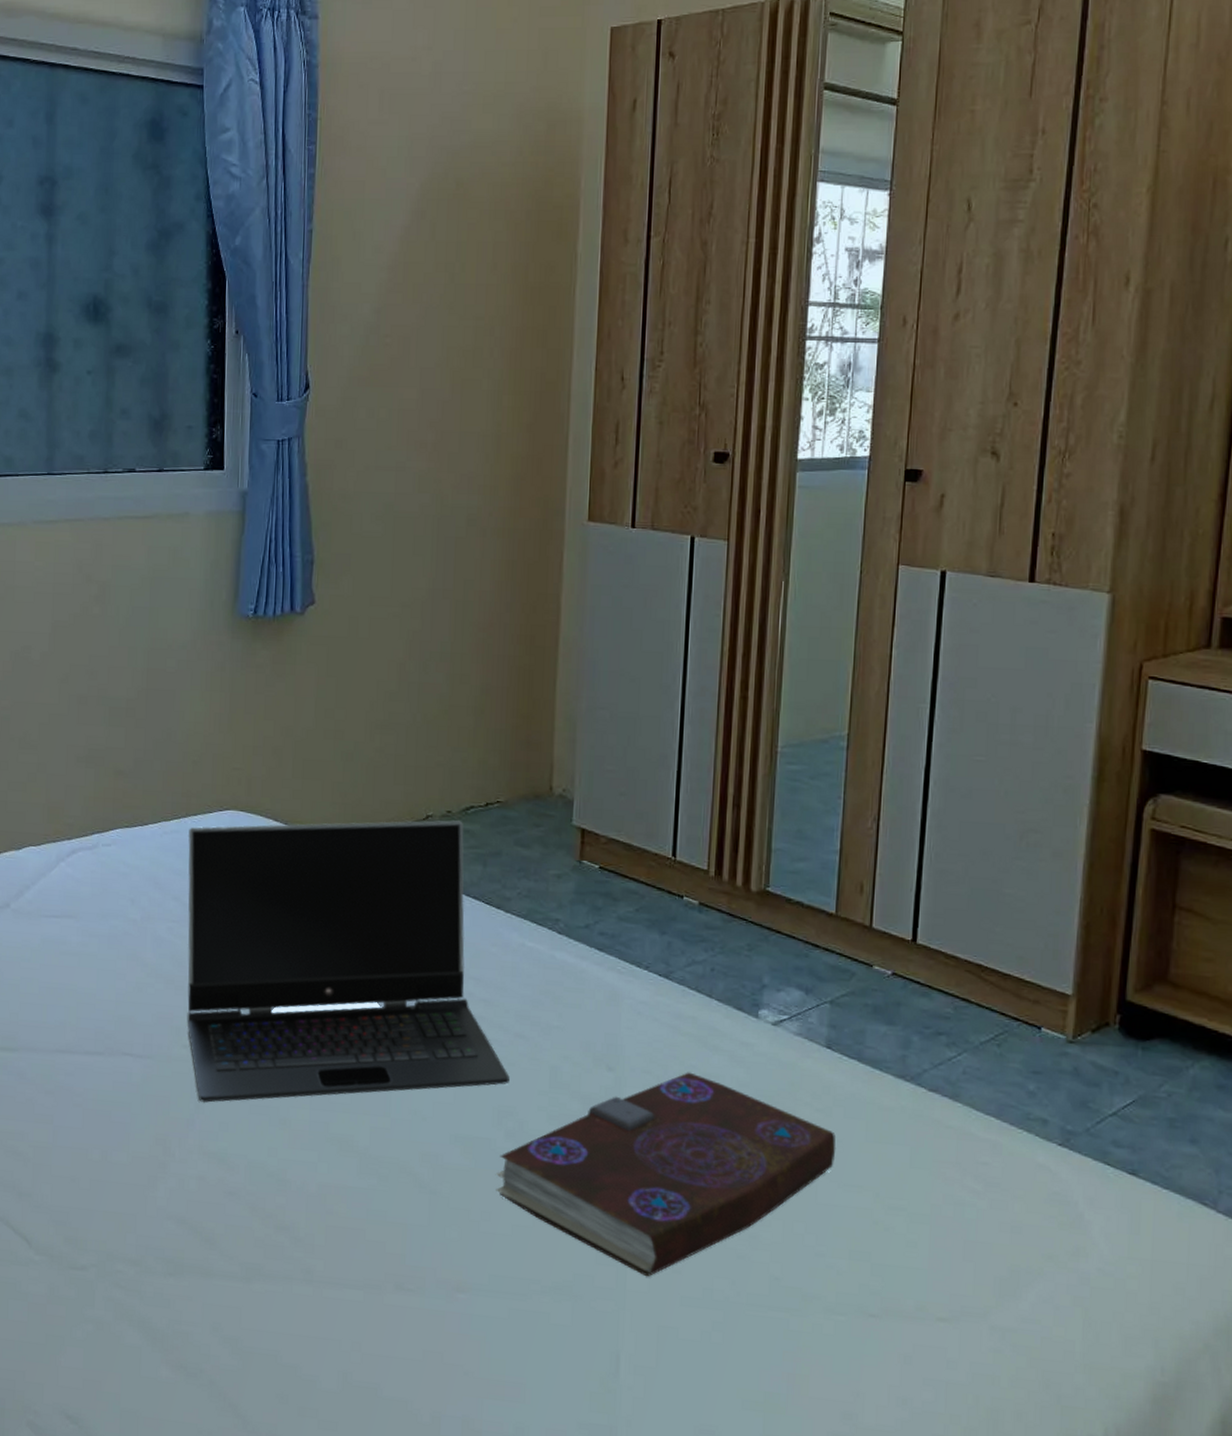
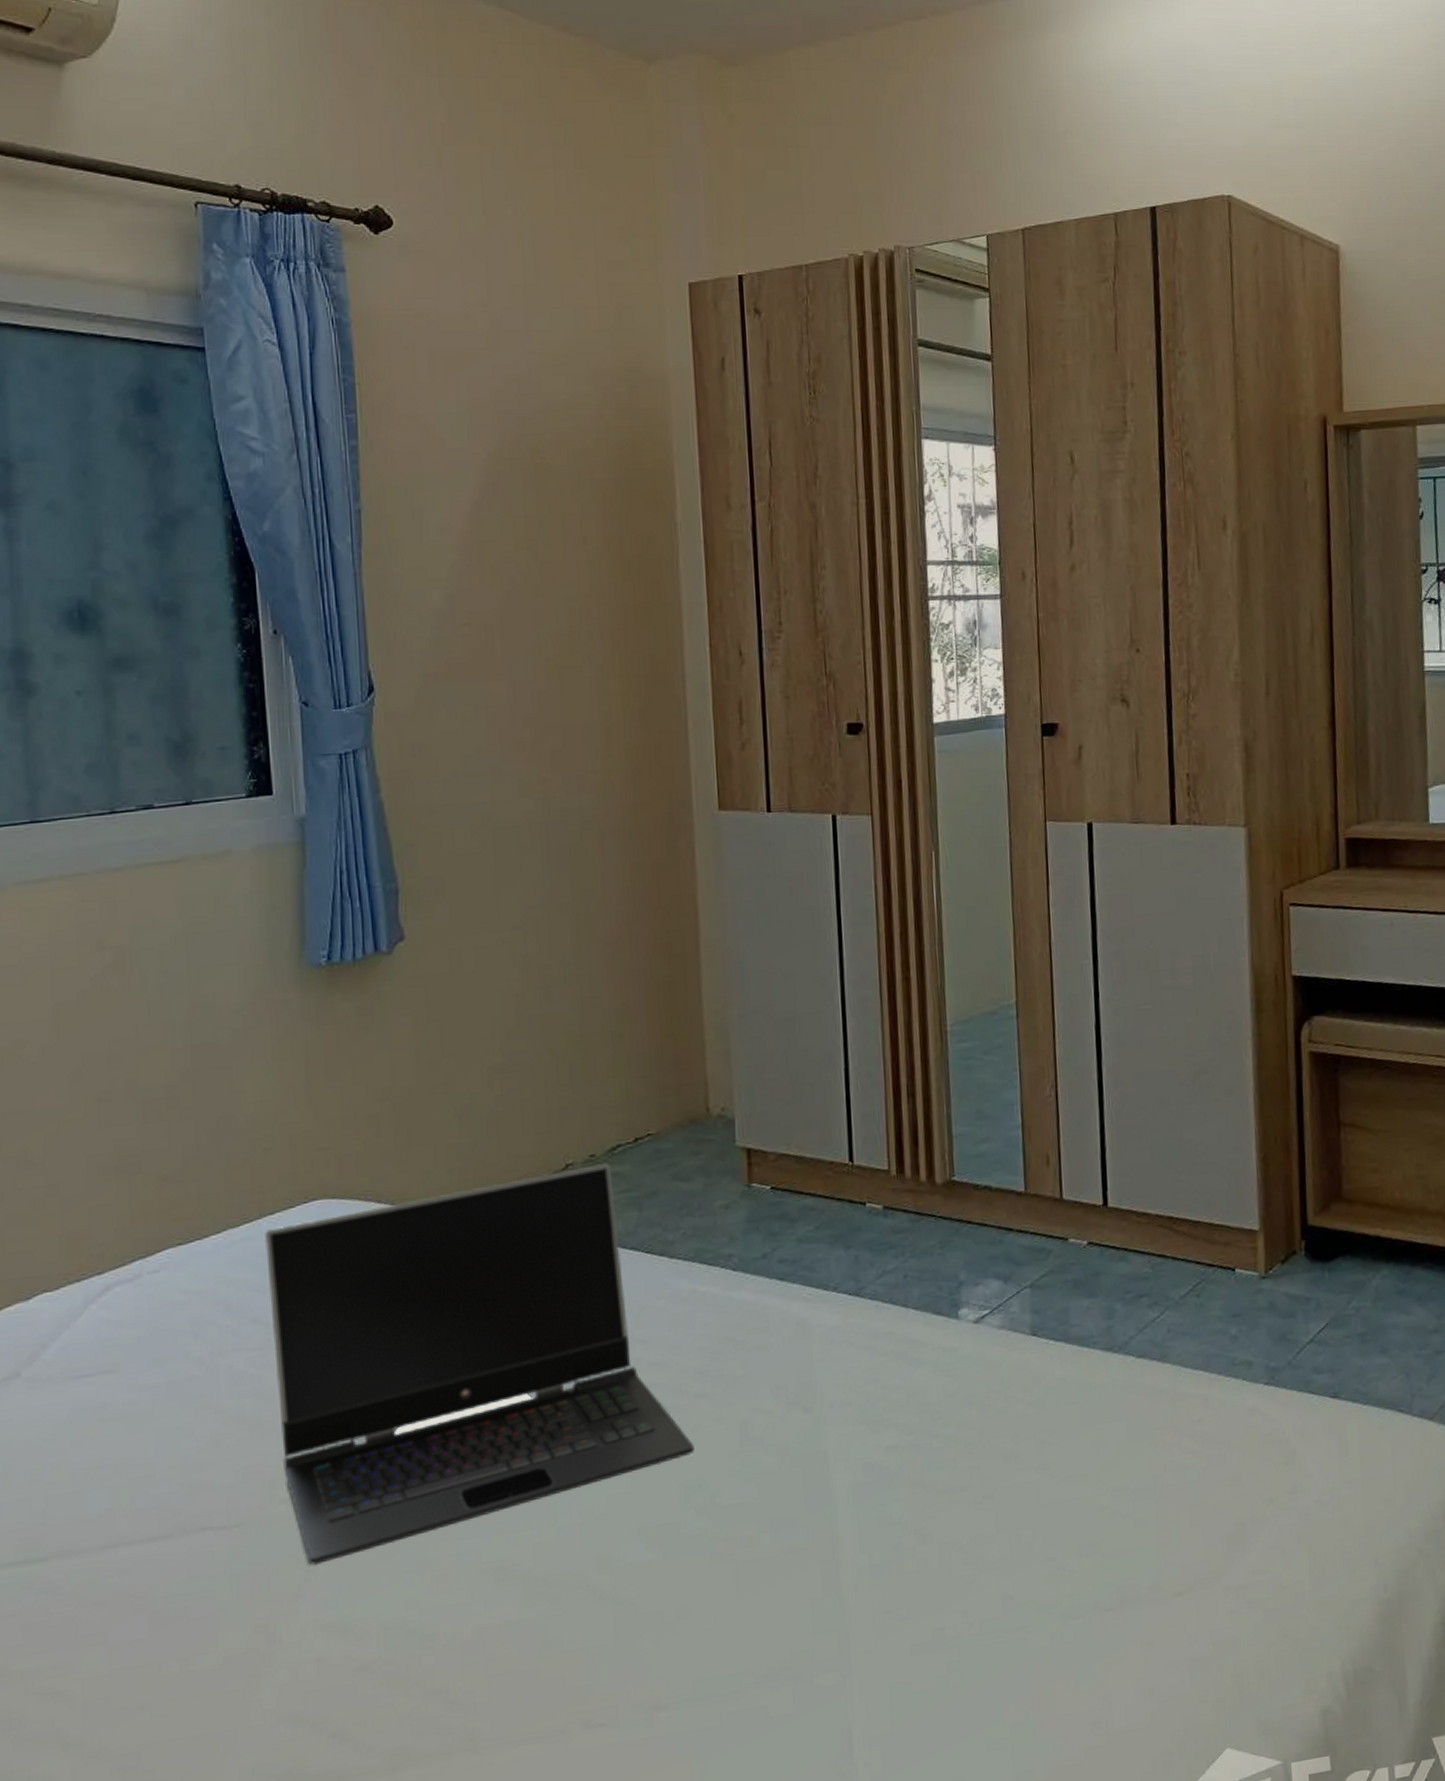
book: present [495,1072,836,1277] -> none [688,1393,1054,1634]

